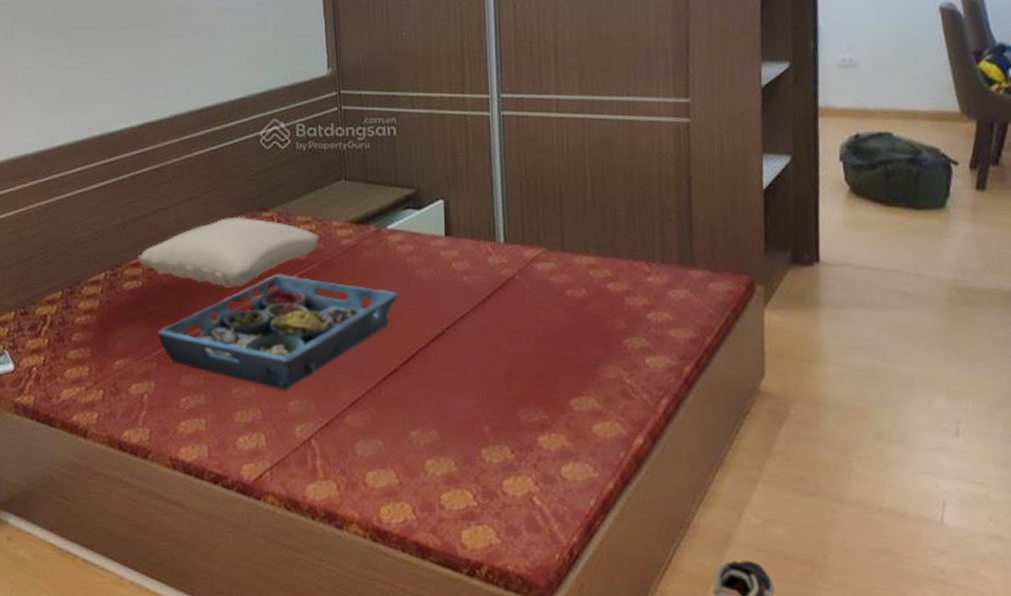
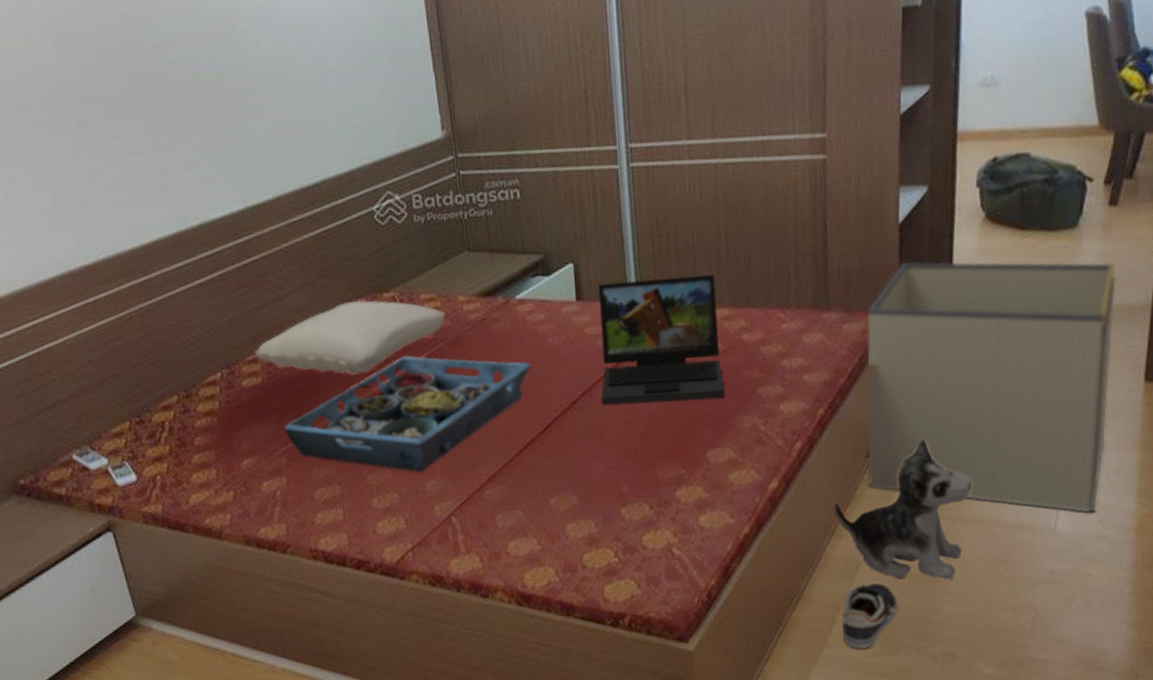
laptop: none [465,222,590,346] -> present [598,274,726,406]
plush toy: none [702,408,848,566] -> present [834,438,971,580]
storage bin: none [733,227,991,508] -> present [866,261,1116,513]

